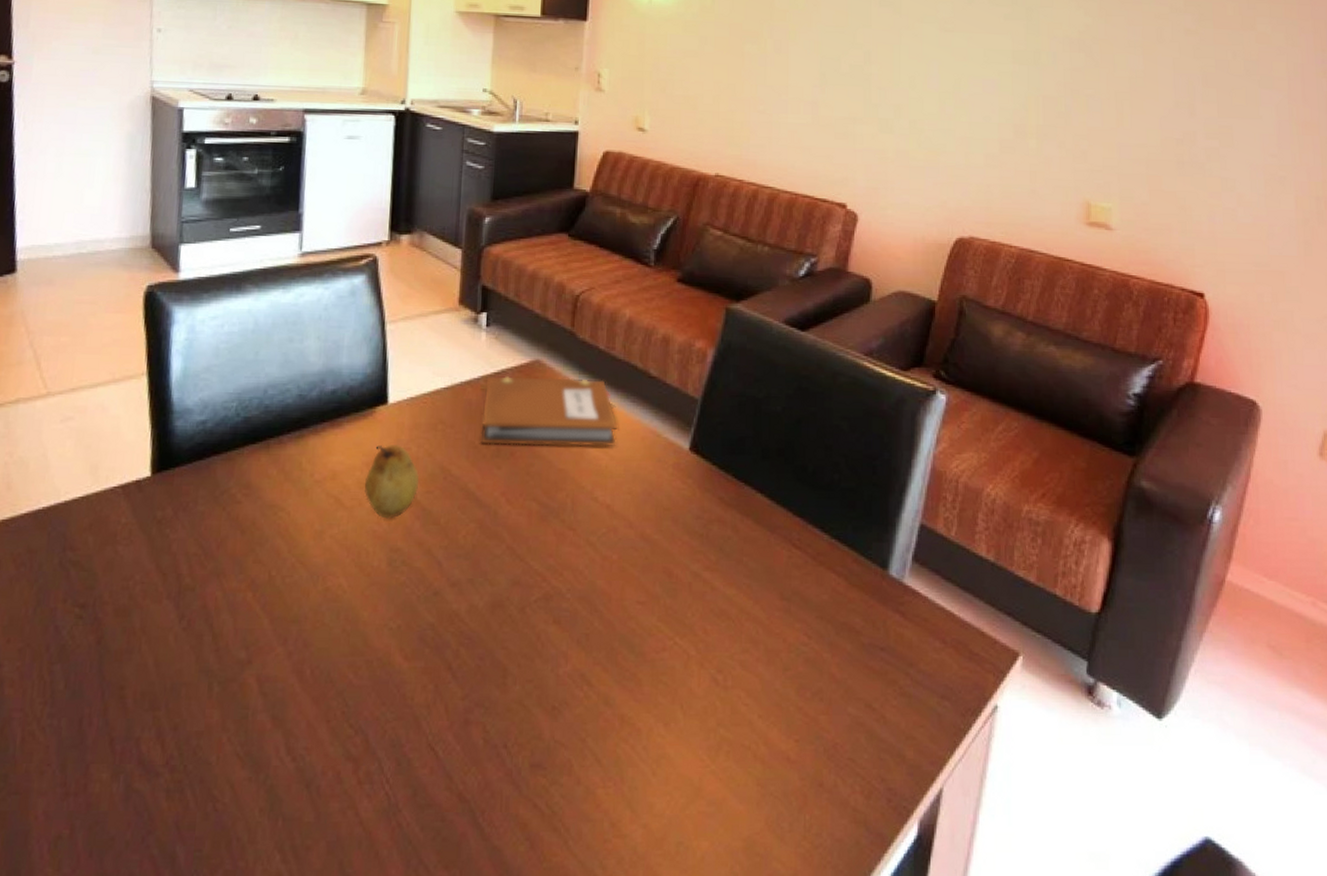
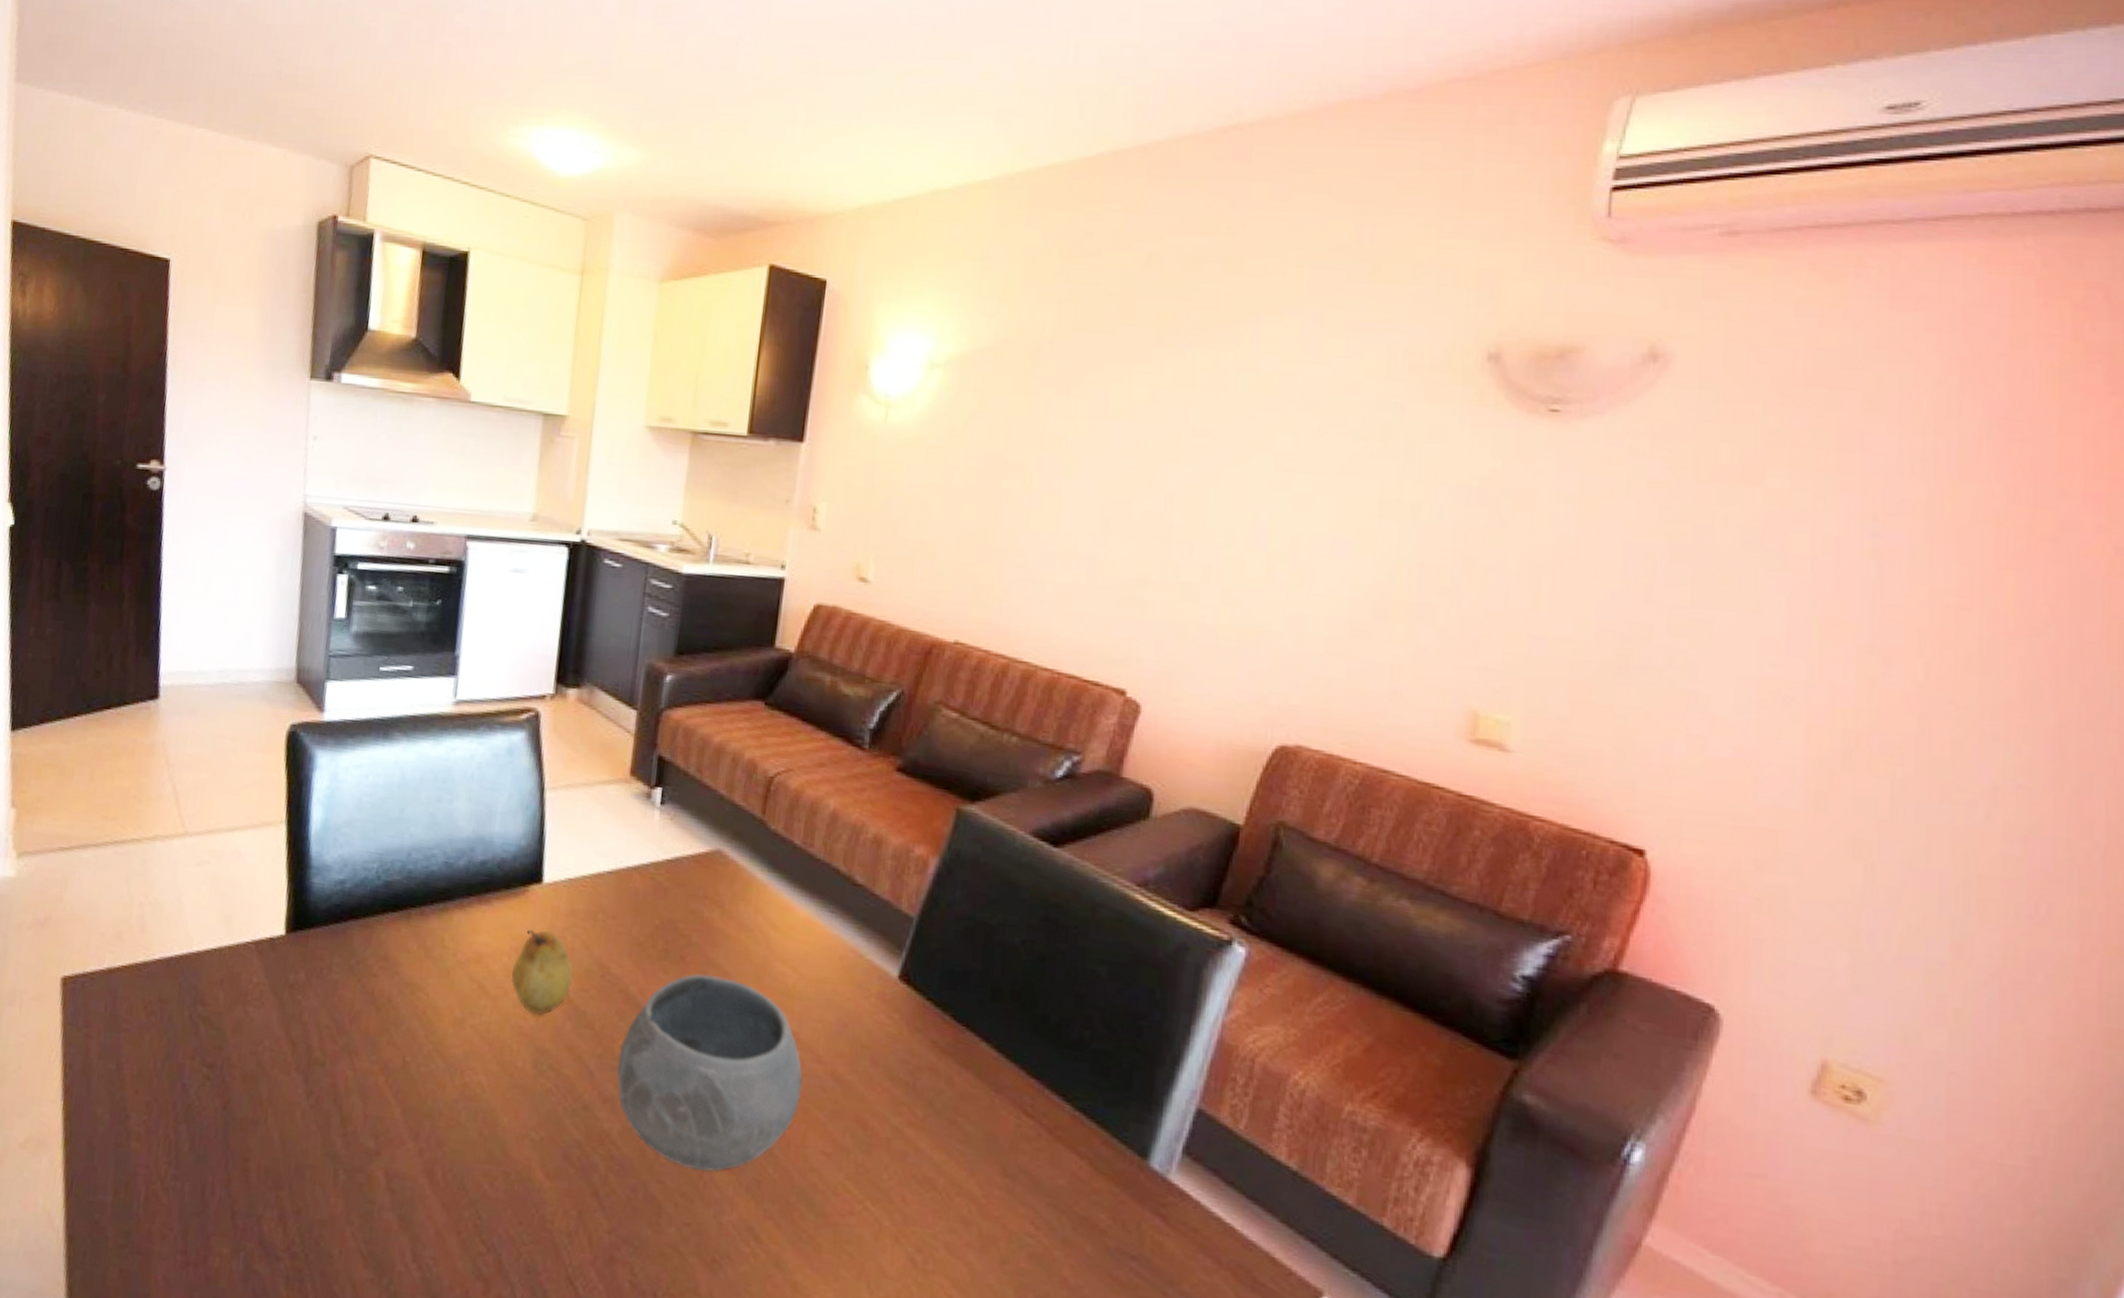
bowl: none [462,465,618,634] -> present [617,973,803,1173]
notebook: present [481,376,617,446] -> none [647,864,811,963]

